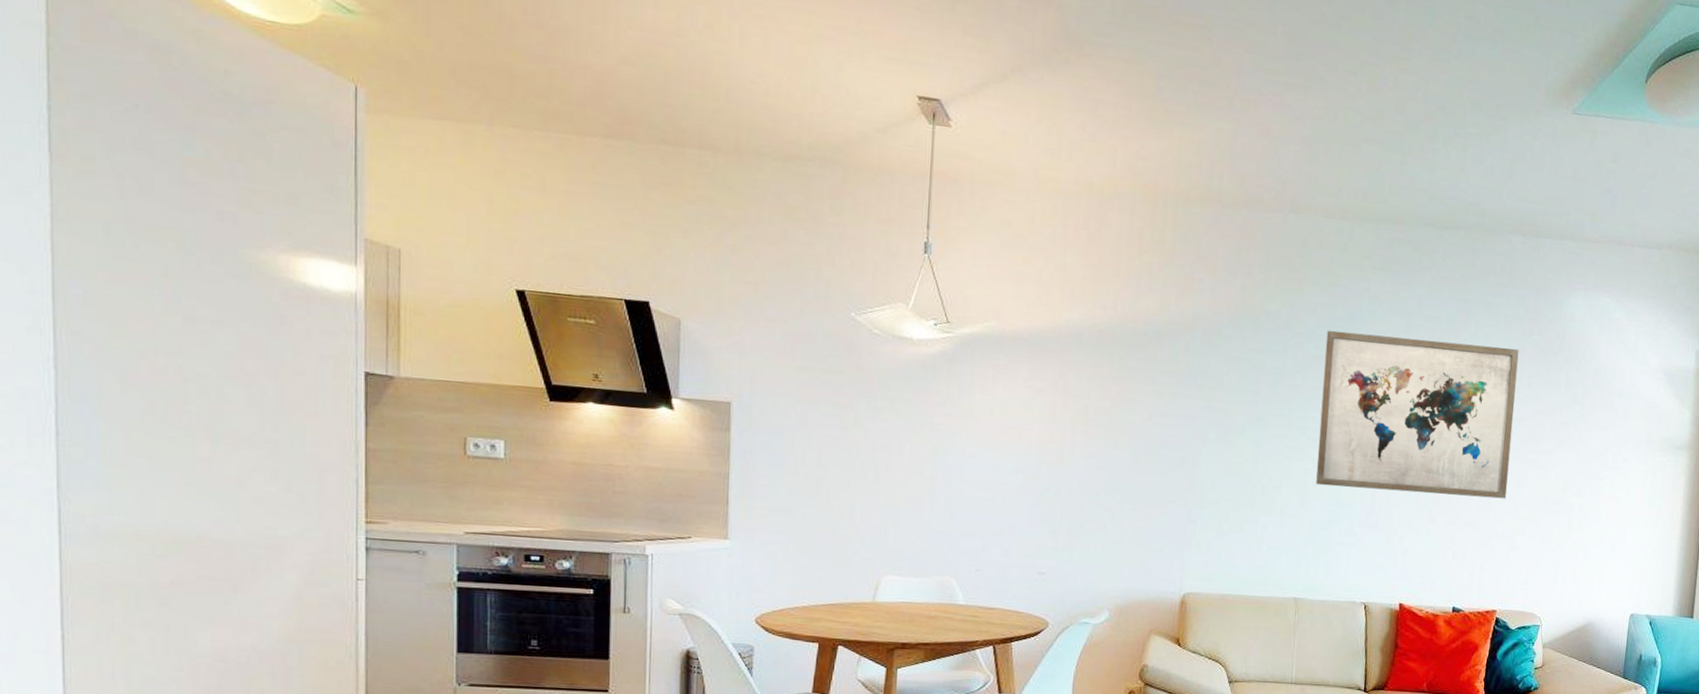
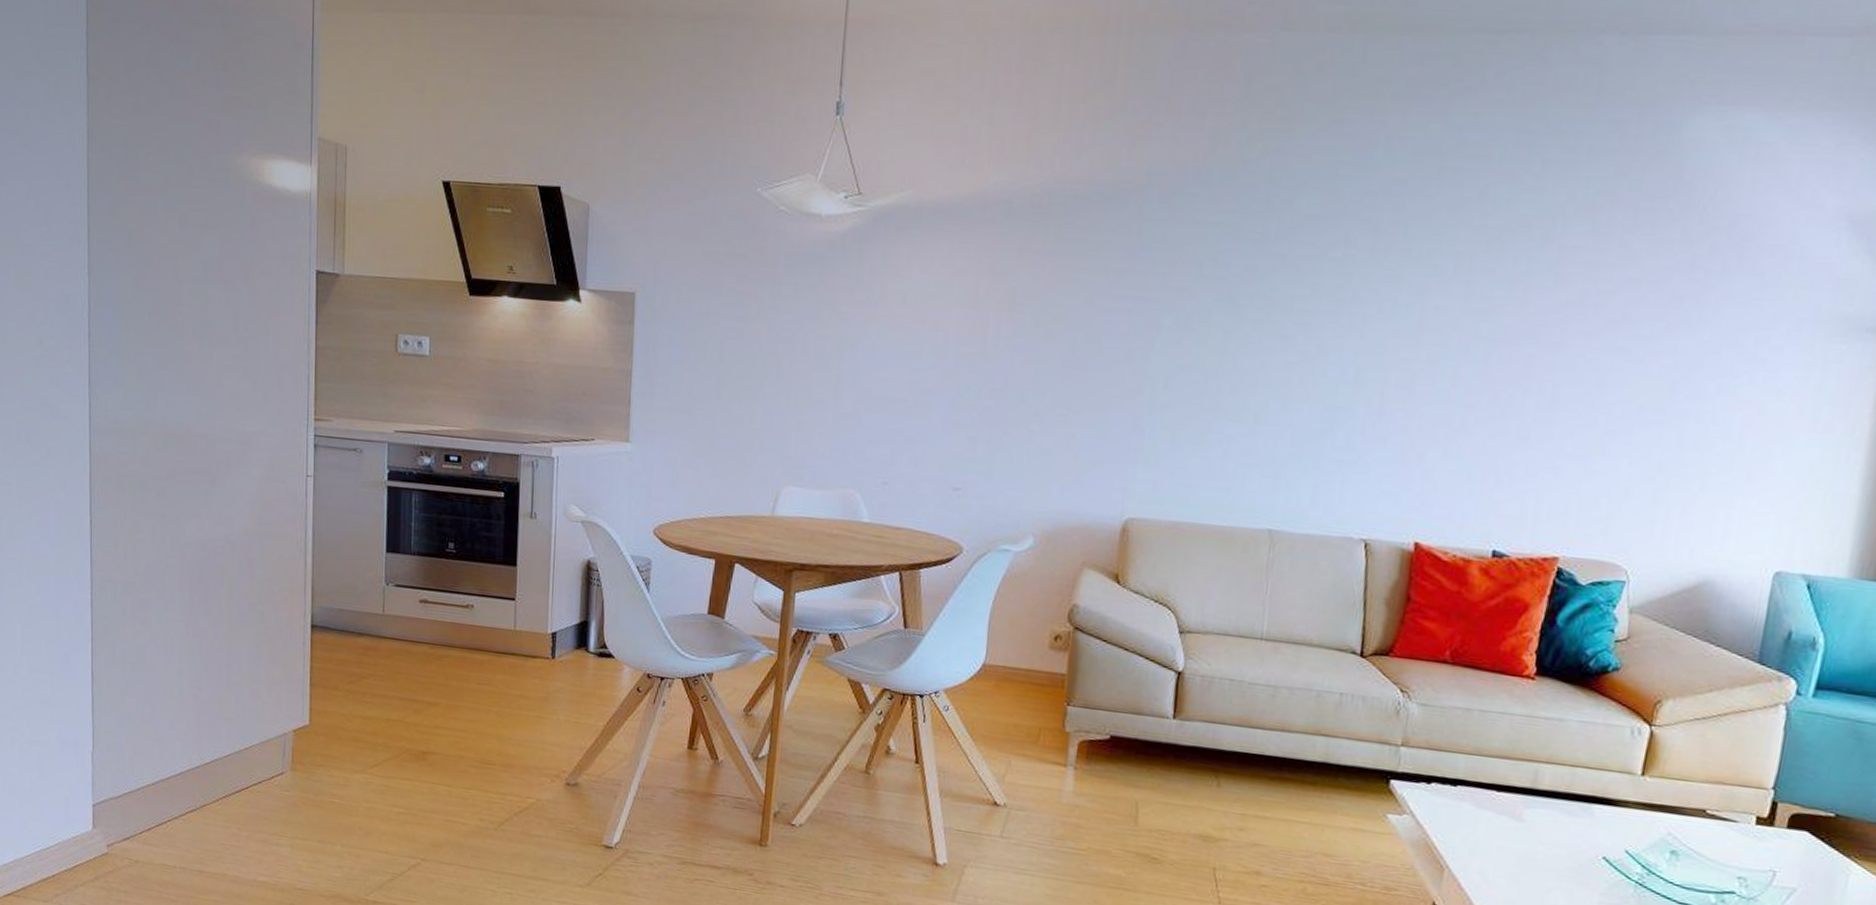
wall art: present [1316,330,1519,499] -> none [1303,180,1609,404]

